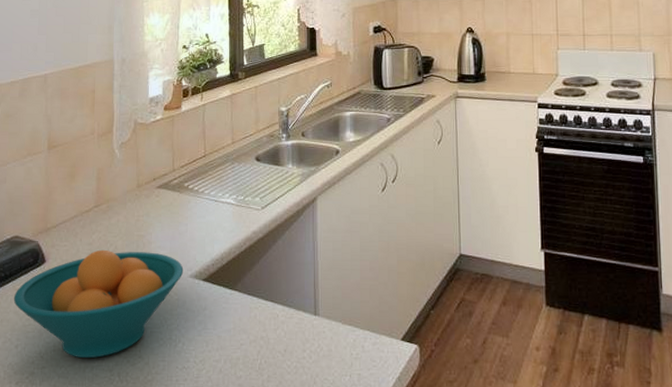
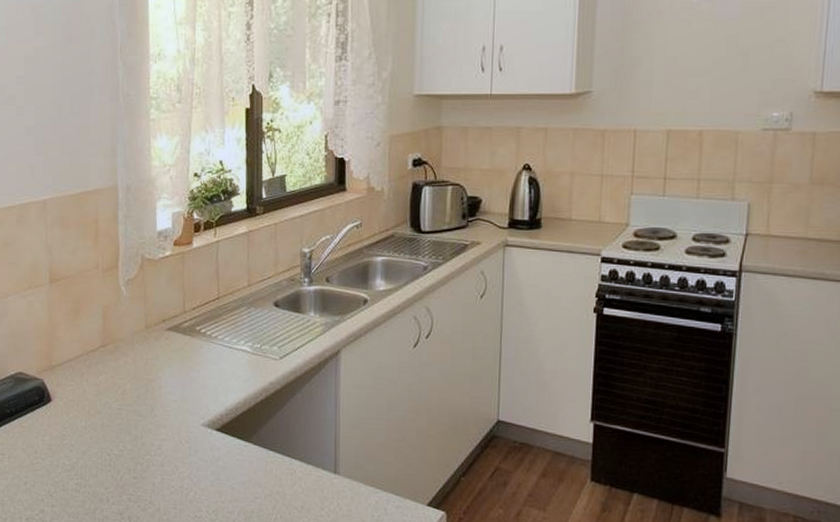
fruit bowl: present [13,249,184,359] -> none [20,391,196,501]

